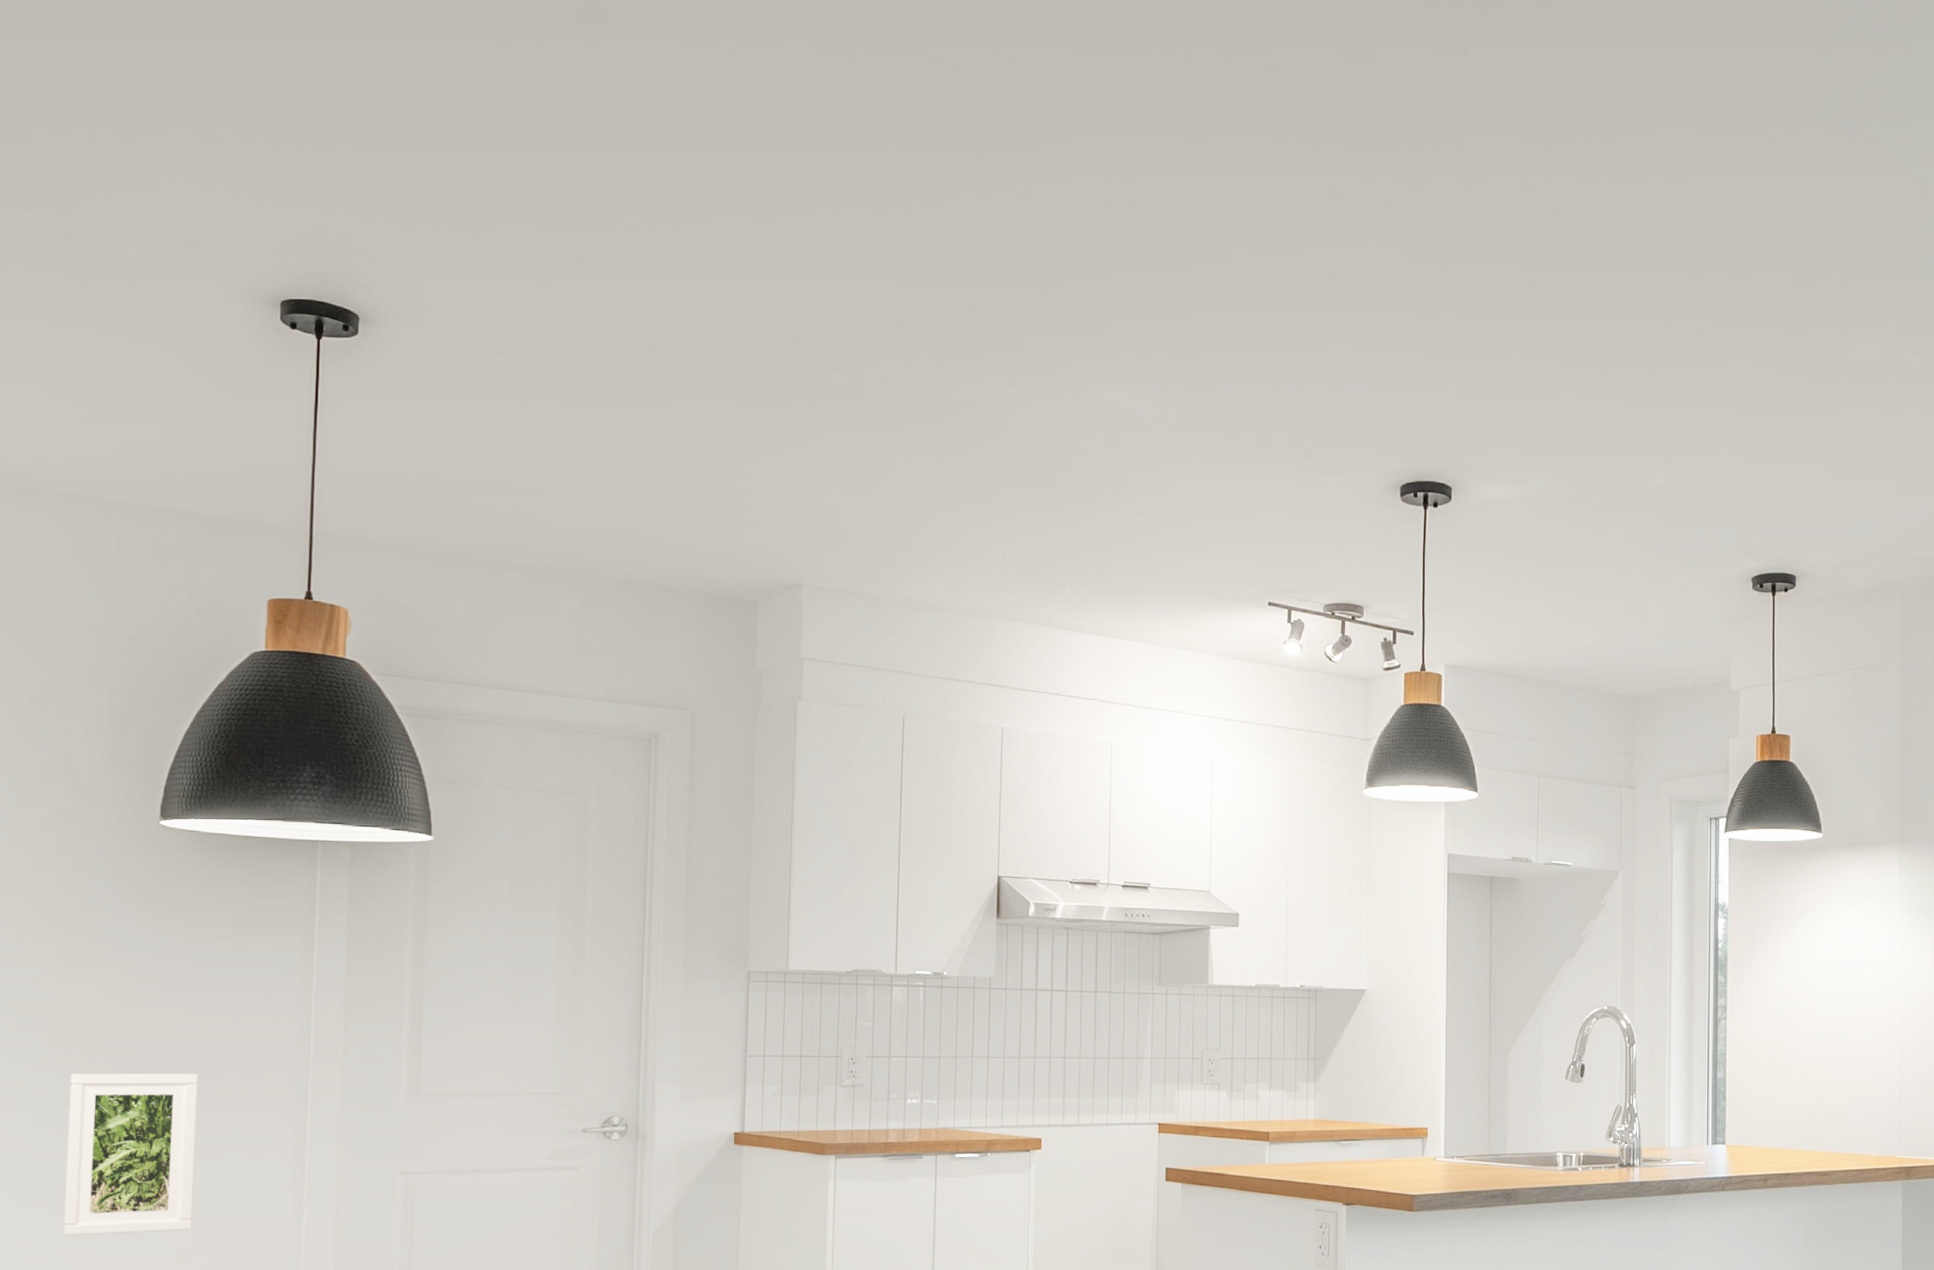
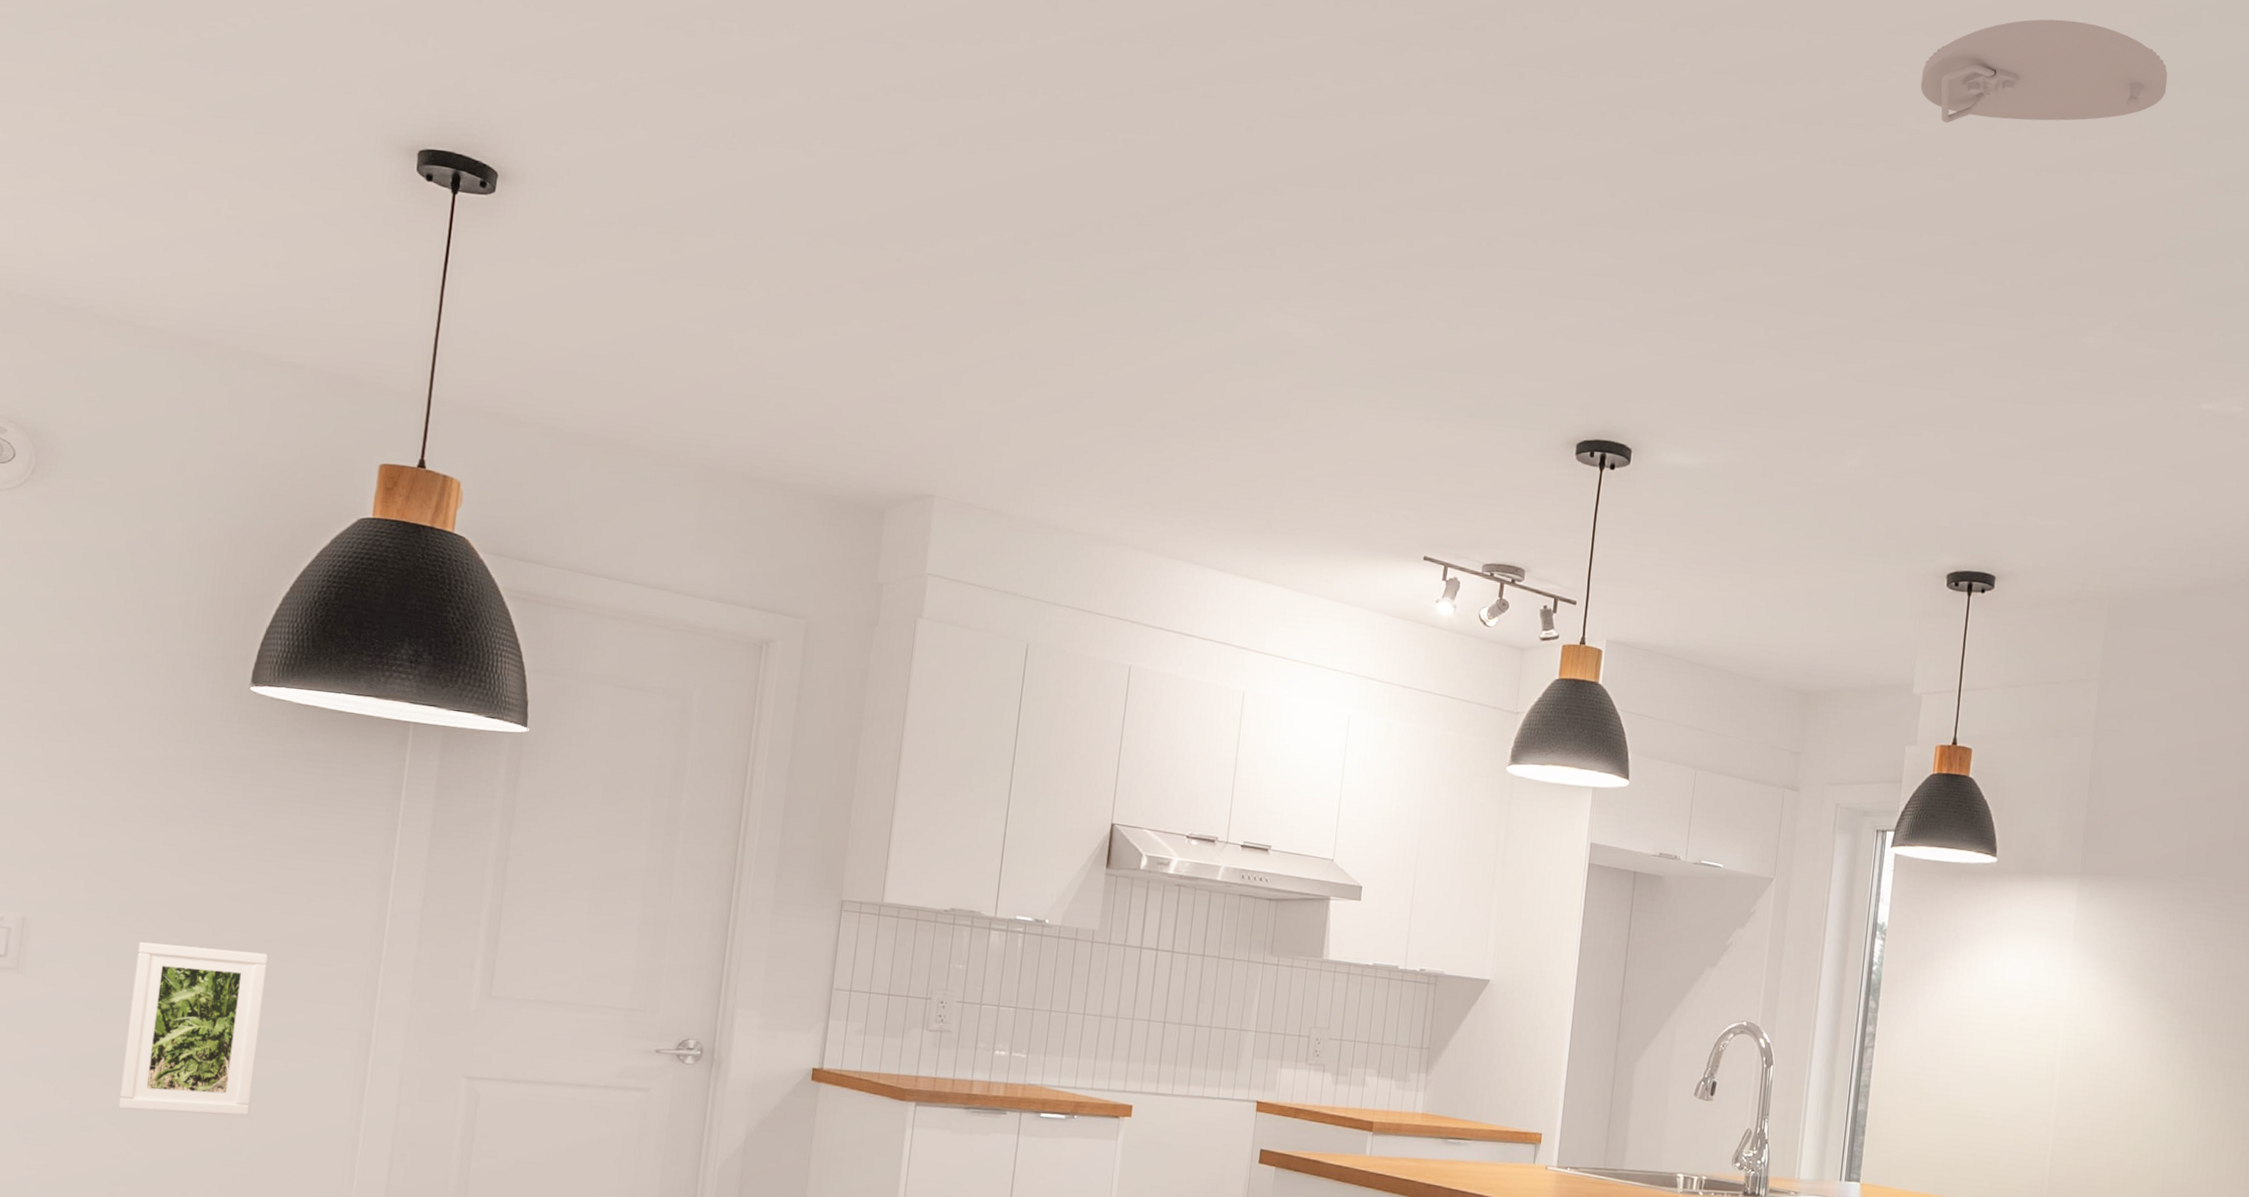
smoke detector: none [1685,64,1908,166] -> present [1920,19,2168,123]

